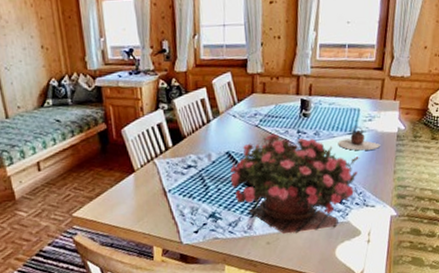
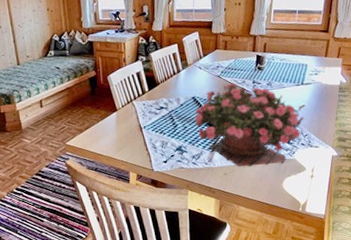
teapot: present [338,125,381,151] -> none [287,78,325,100]

